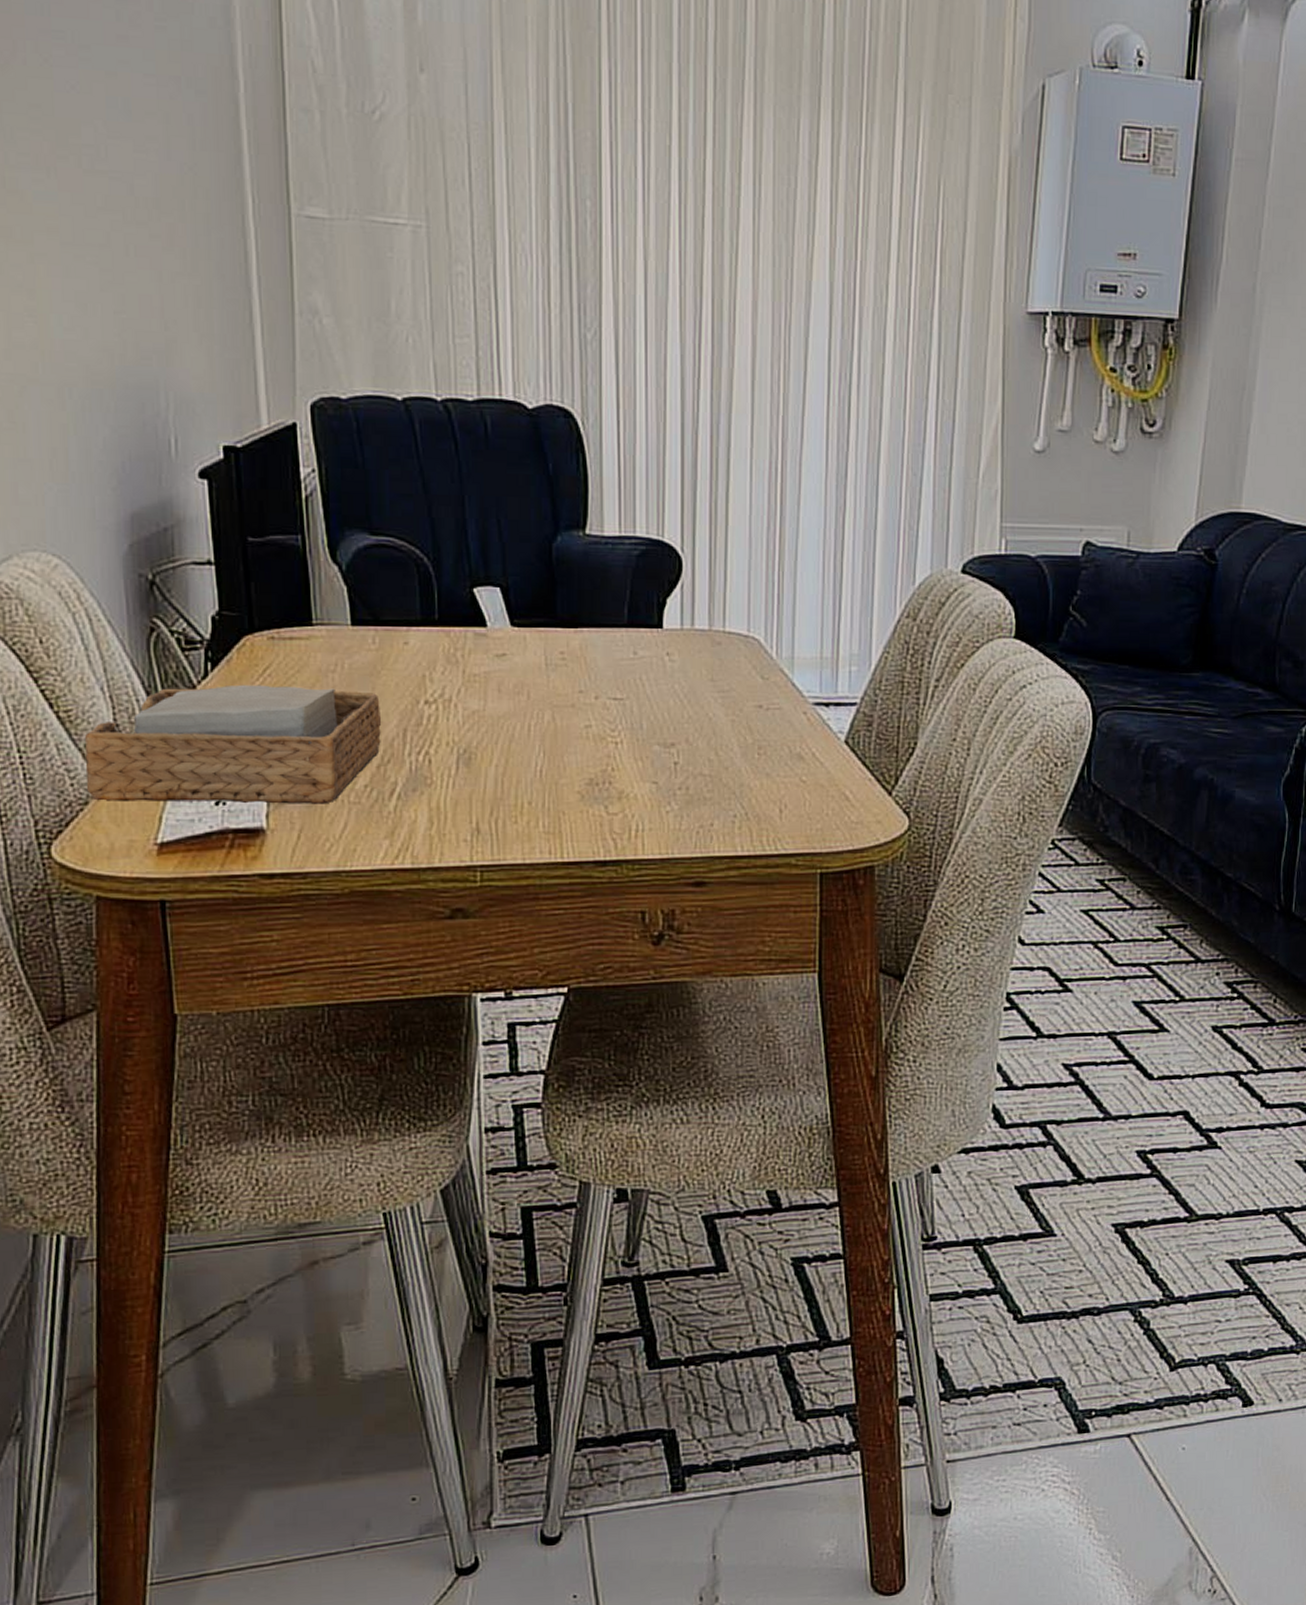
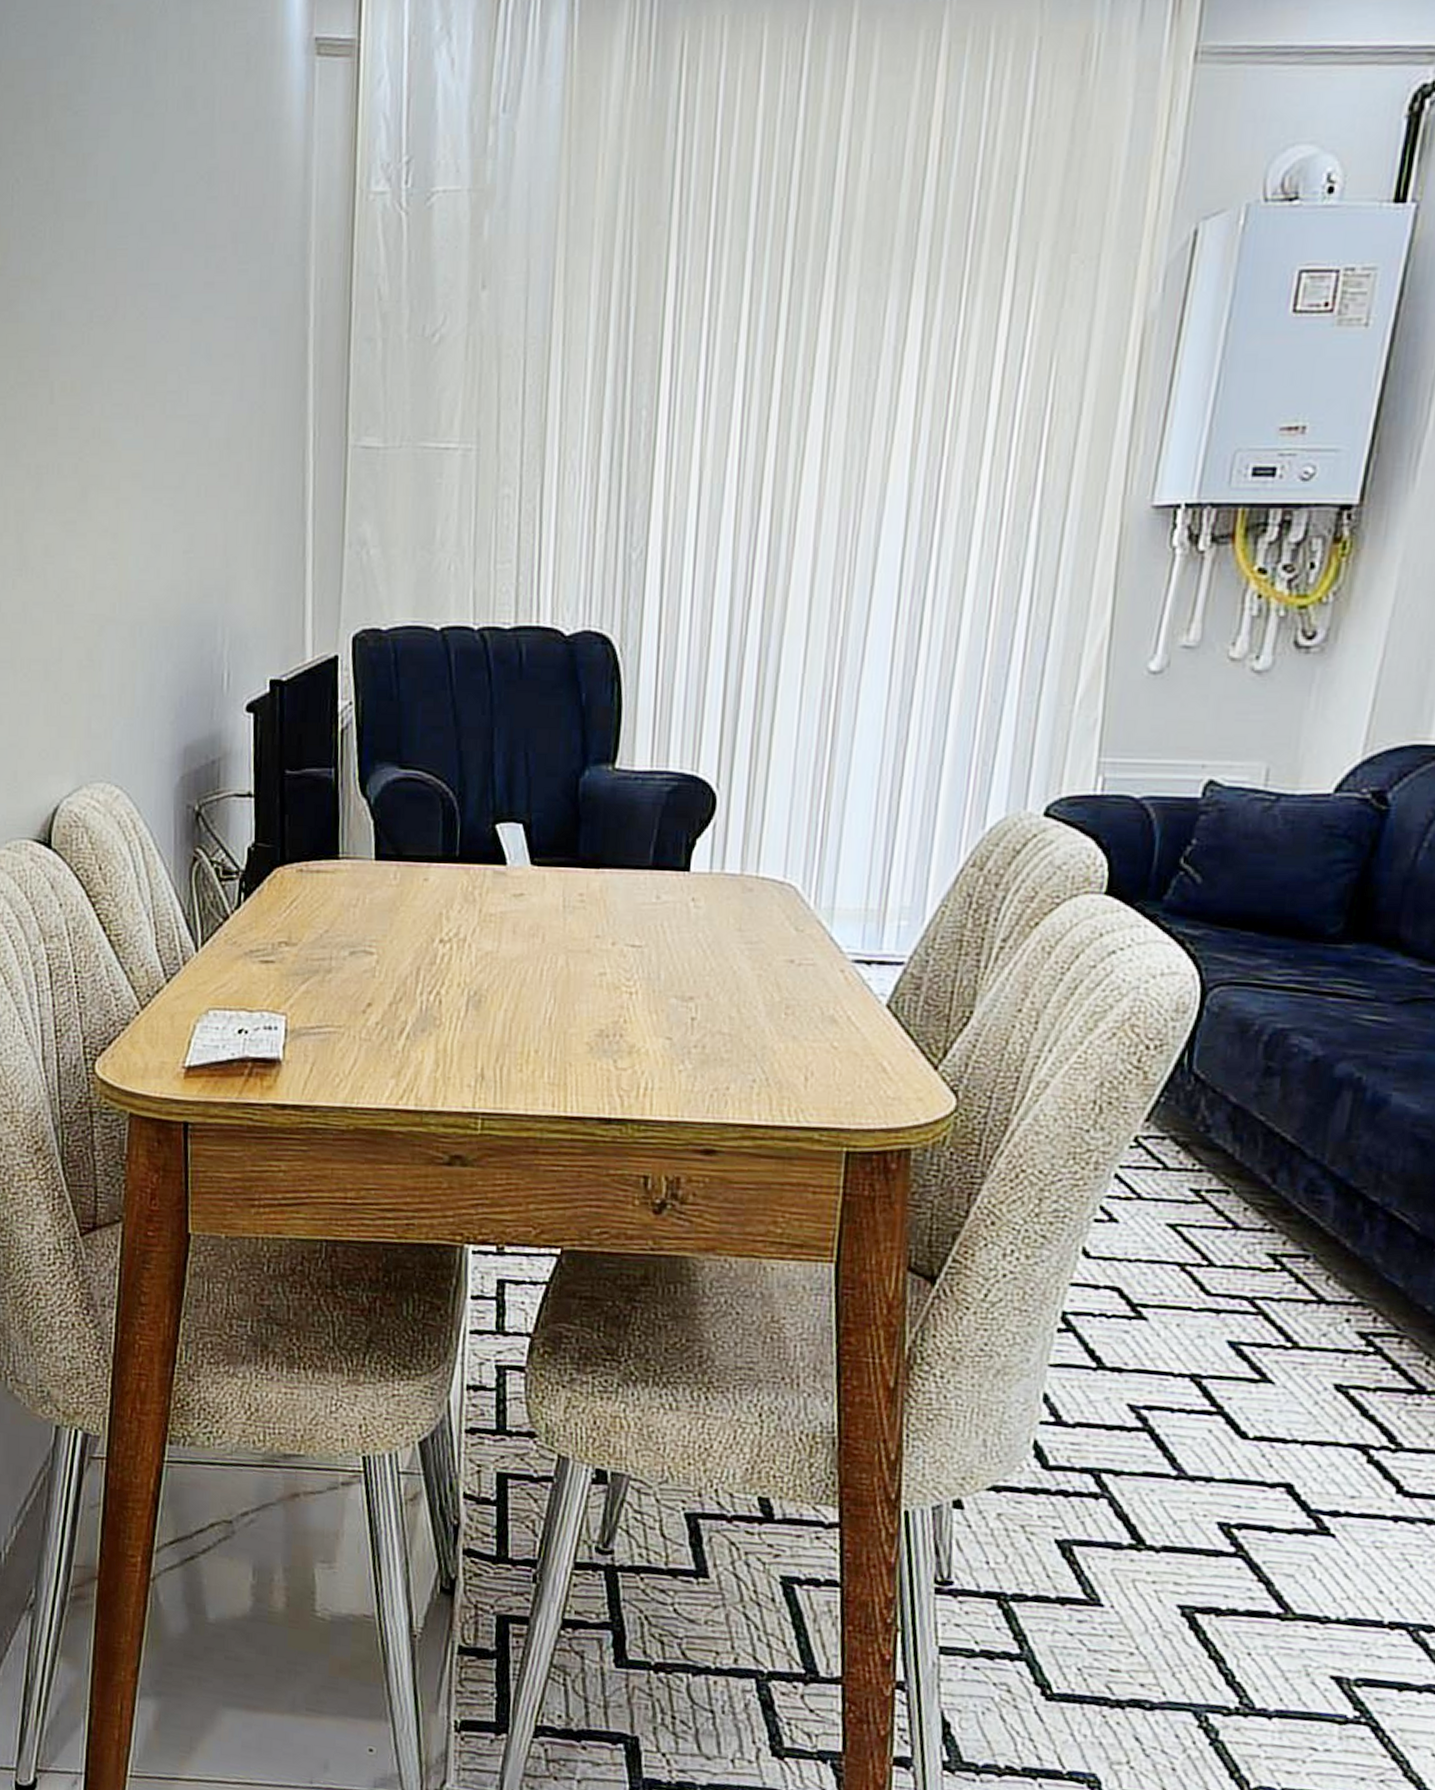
napkin holder: present [84,684,382,804] -> none [128,916,397,1039]

